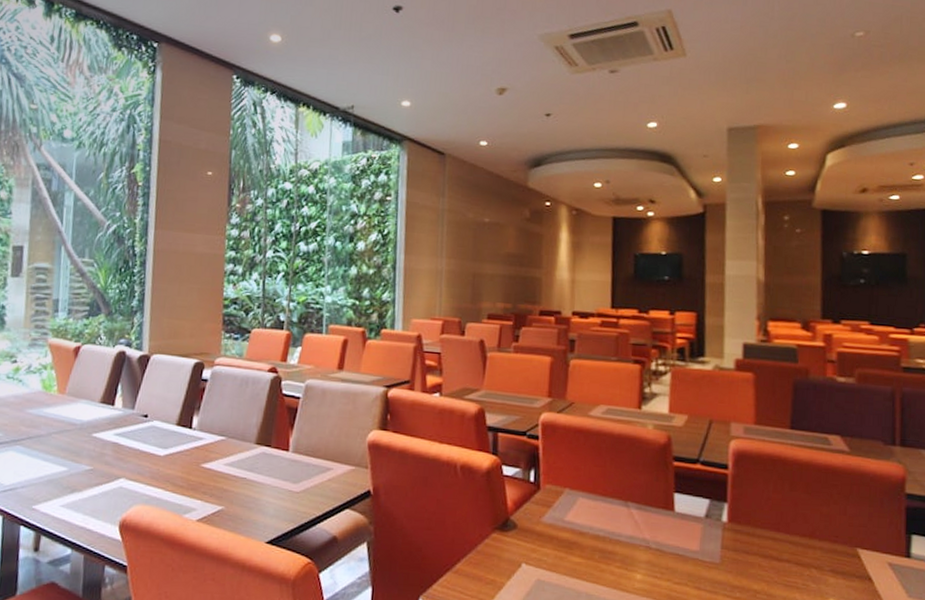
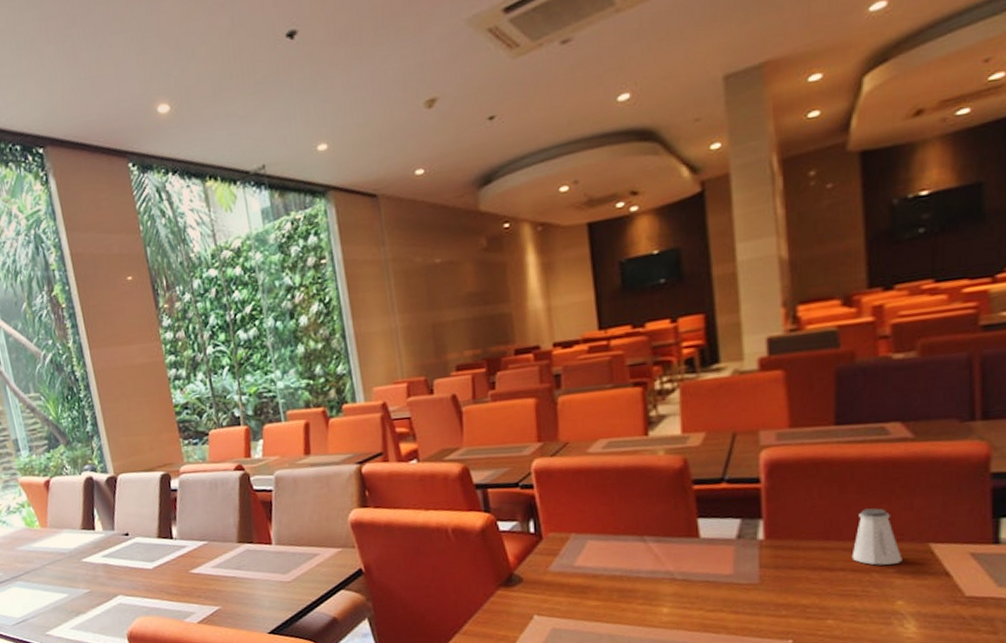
saltshaker: none [796,508,836,563] -> present [851,508,902,565]

